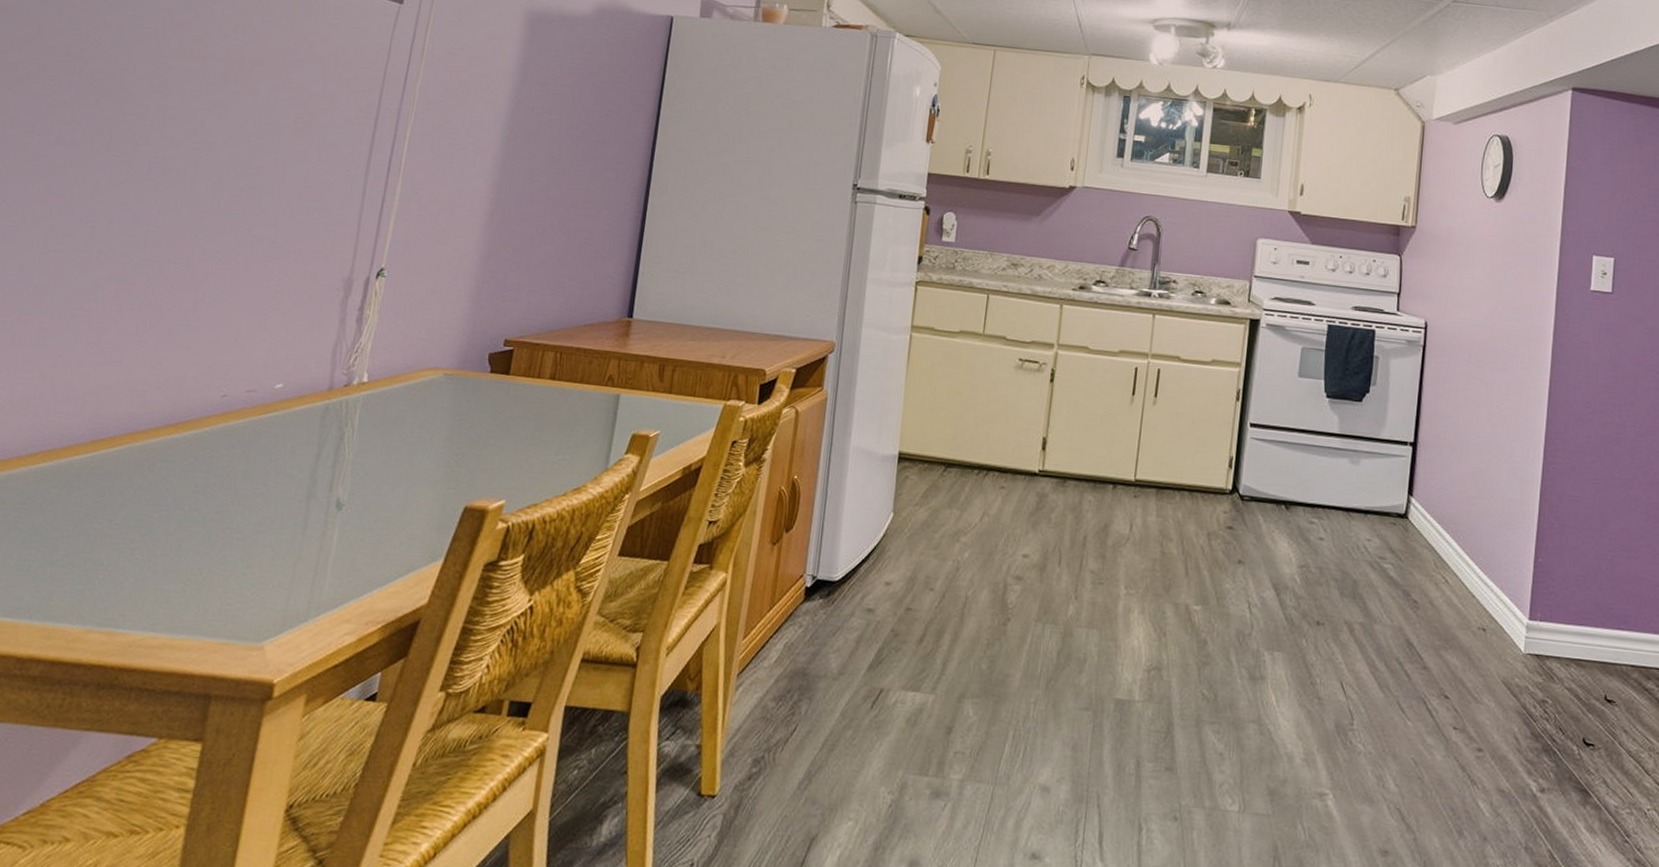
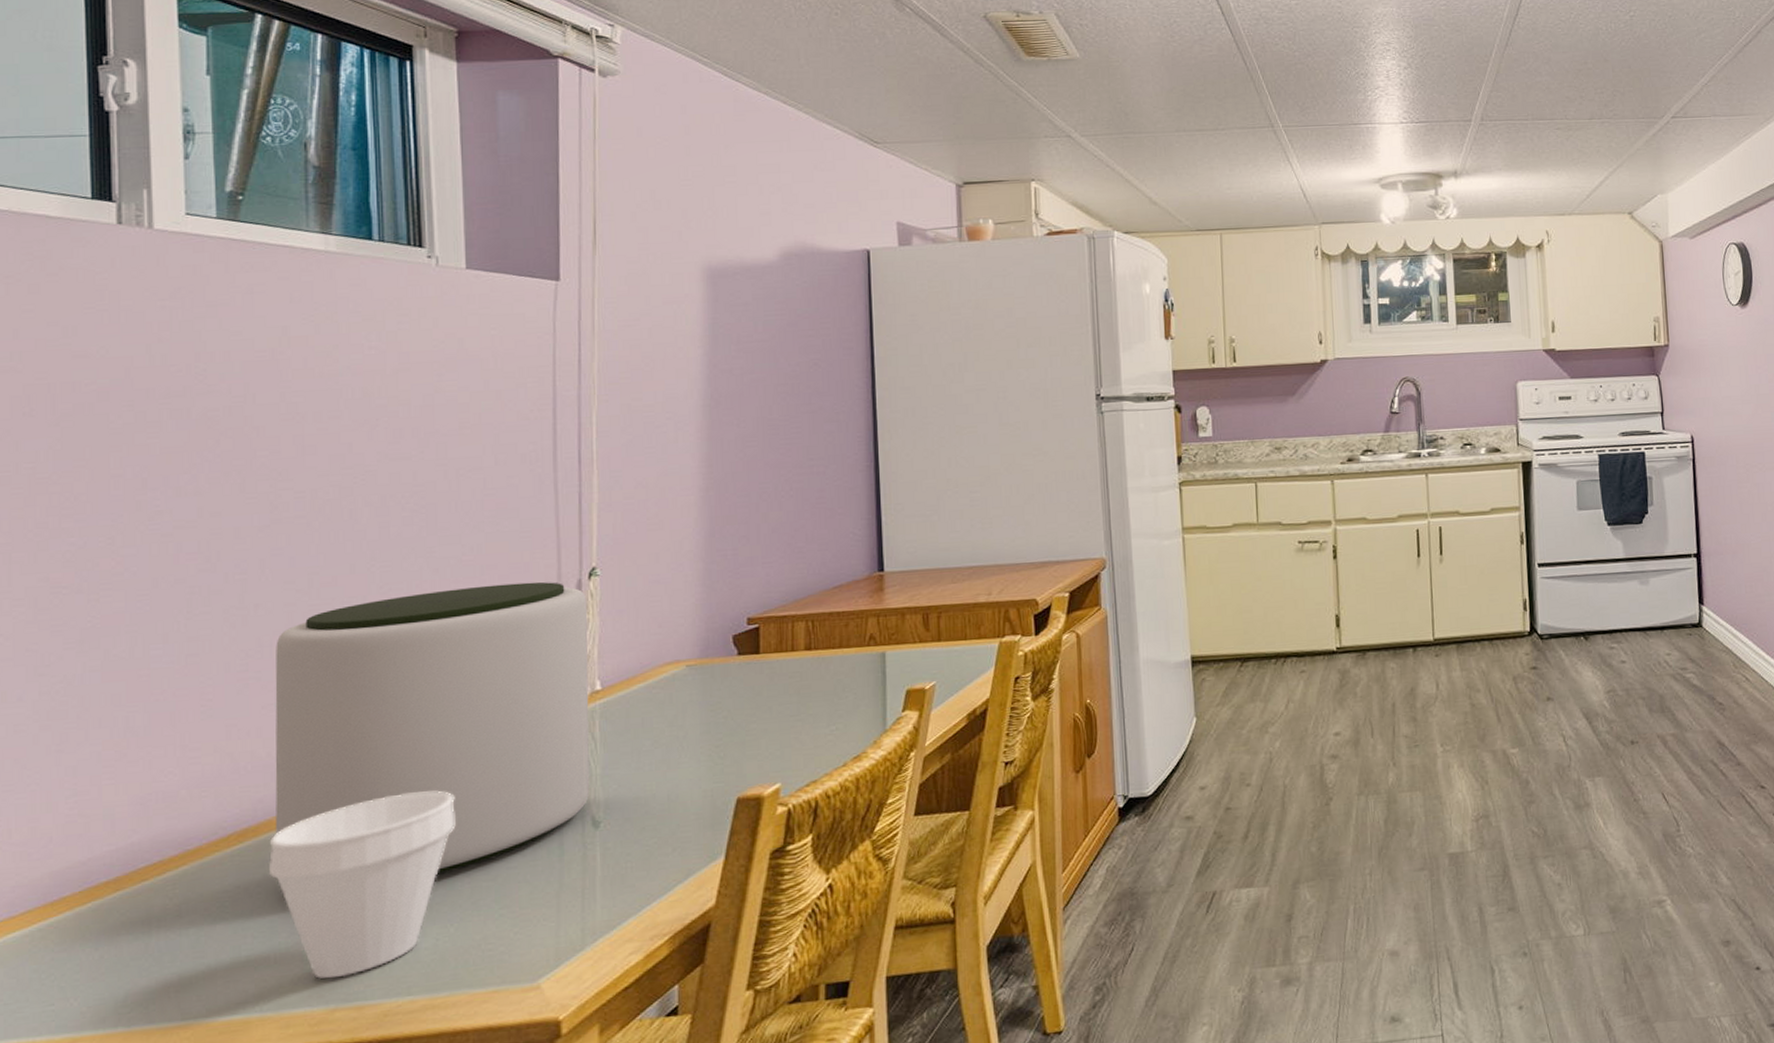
cup: none [61,445,226,603] -> present [268,791,456,979]
plant pot: none [74,265,371,525] -> present [275,582,590,875]

